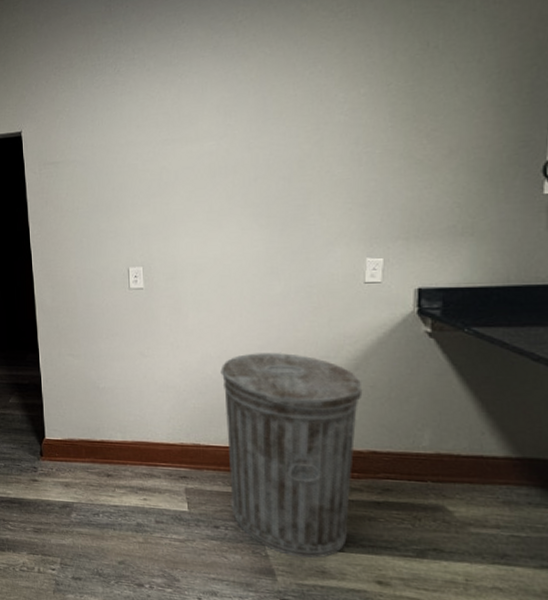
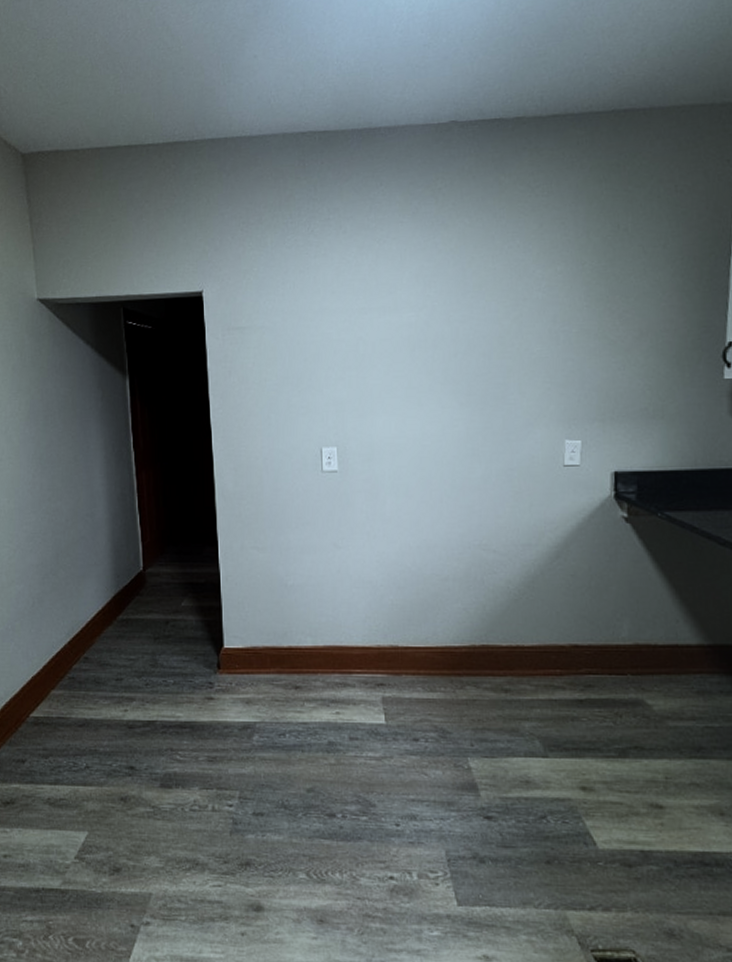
trash can: present [220,353,363,559] -> none [420,541,564,768]

